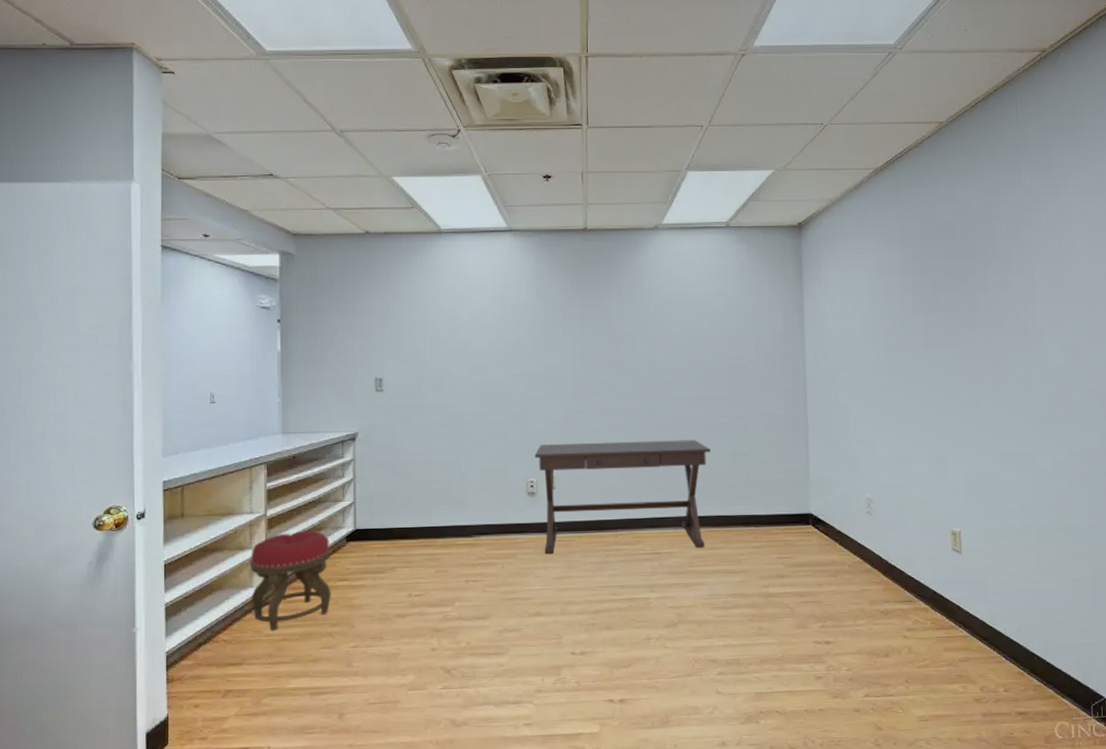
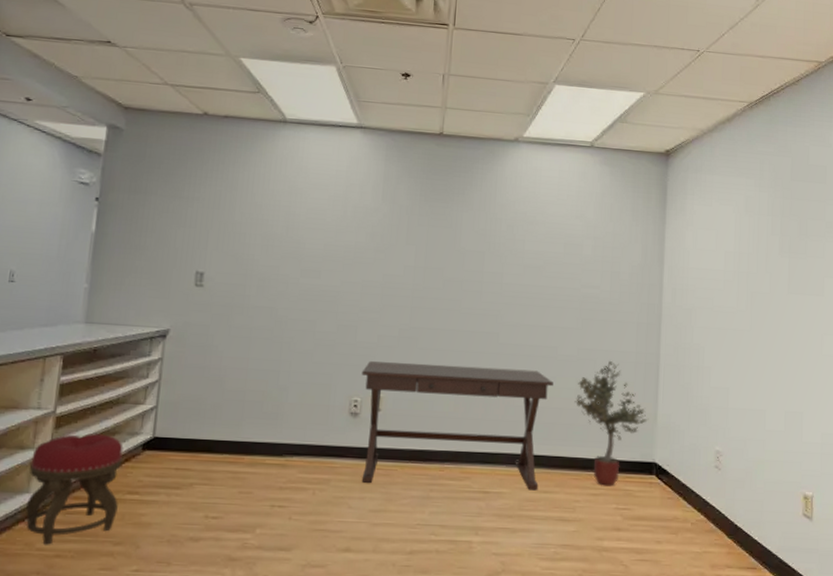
potted tree: none [732,424,801,539] -> present [574,360,648,486]

